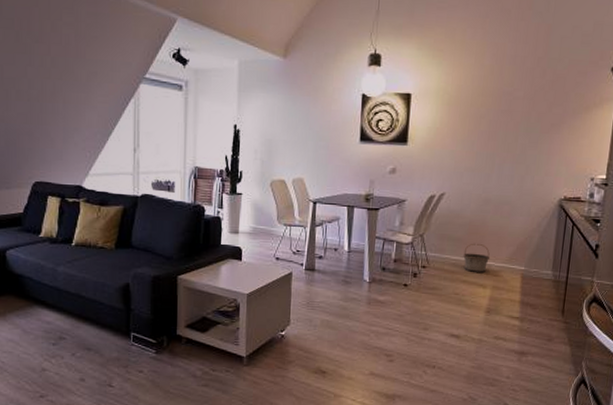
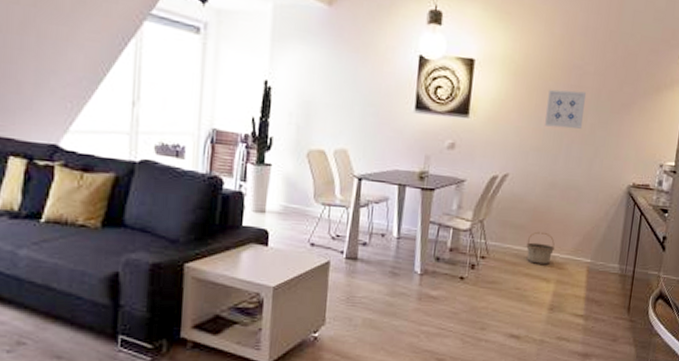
wall art: none [478,115,517,150] -> present [545,89,587,129]

